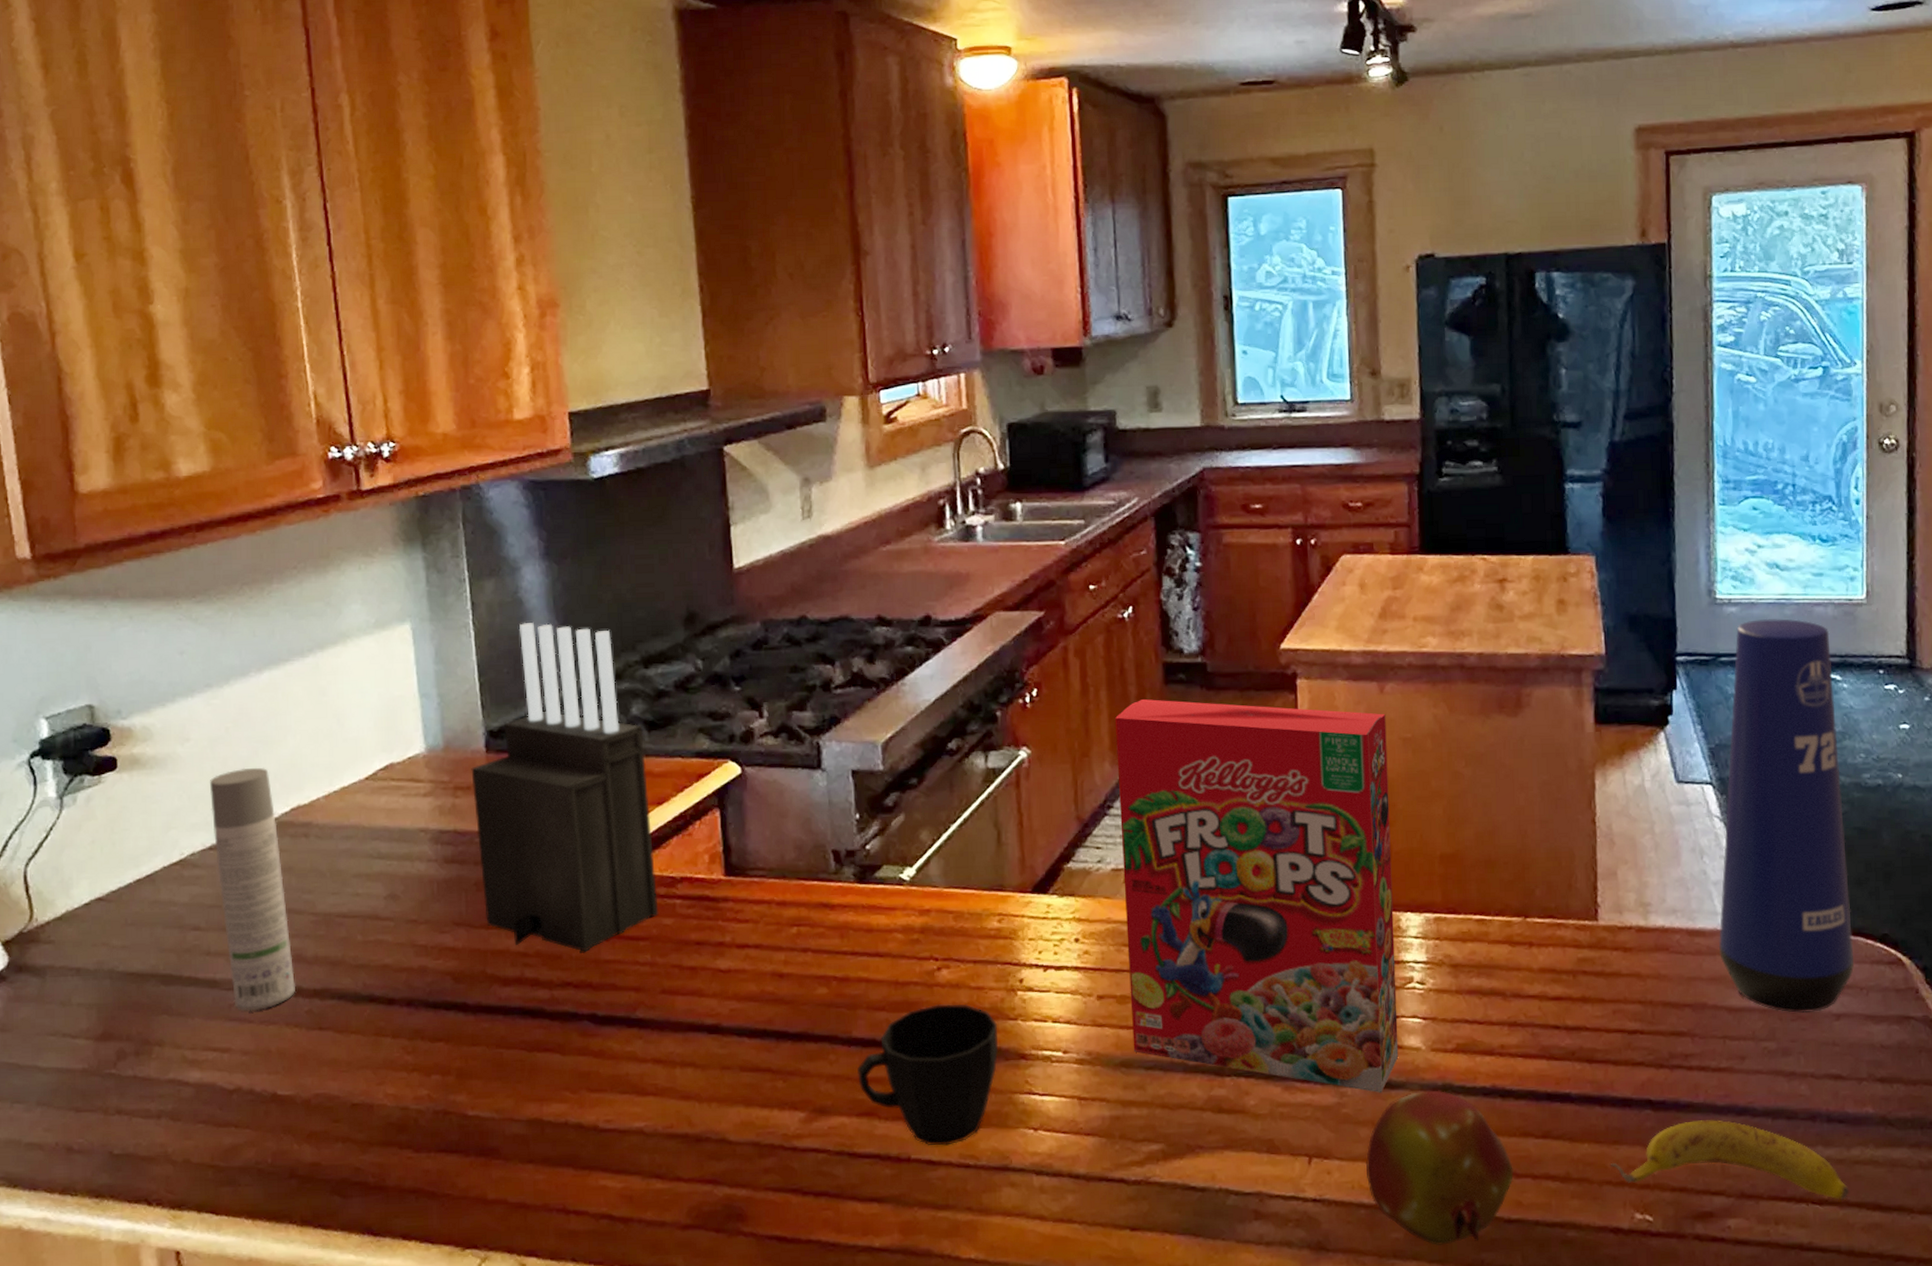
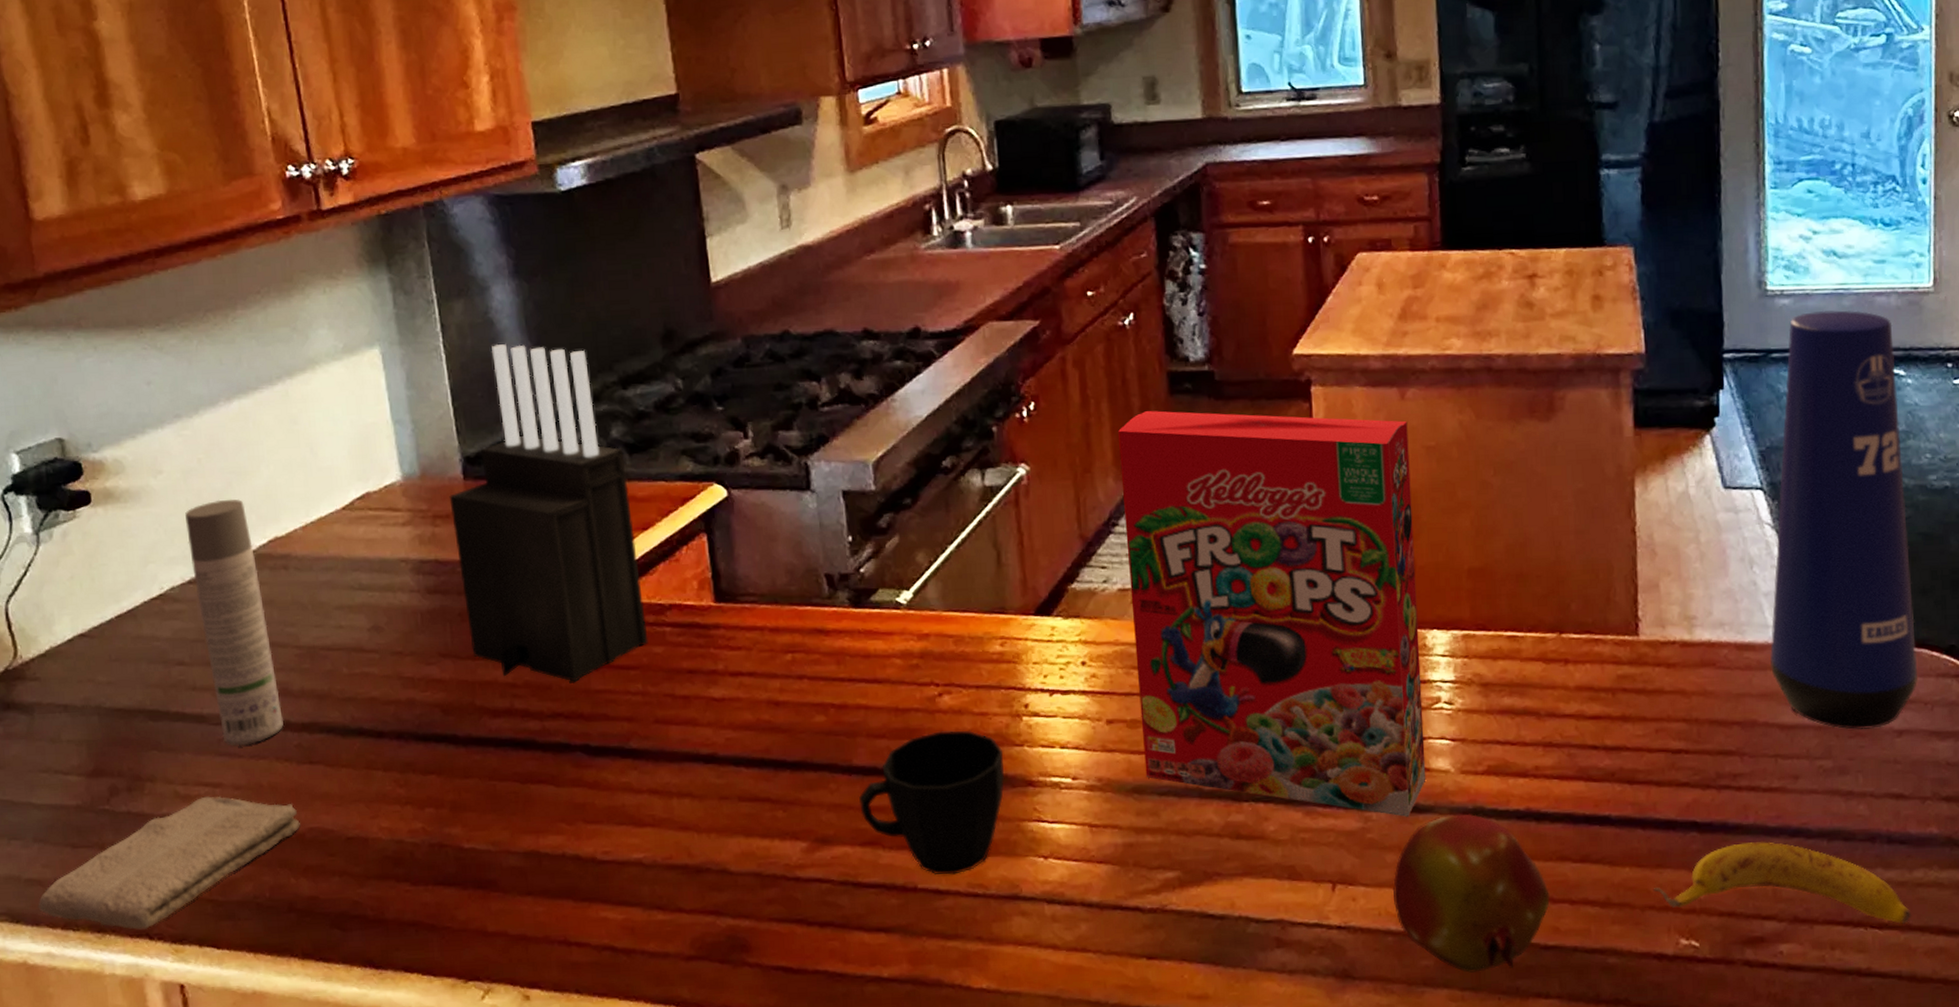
washcloth: none [37,1060,306,1195] -> present [38,795,300,930]

